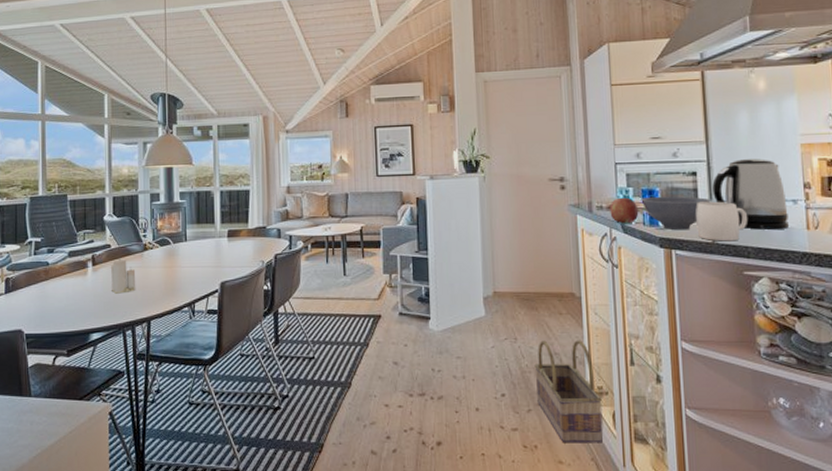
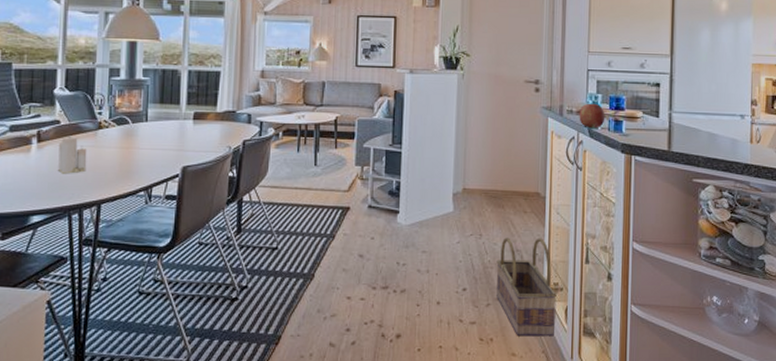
bowl: present [641,196,711,230] -> none [608,105,670,138]
mug: present [695,201,747,242] -> none [655,111,700,150]
kettle: present [712,159,789,230] -> none [673,74,736,141]

